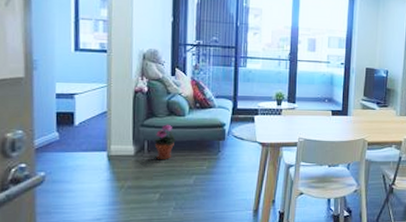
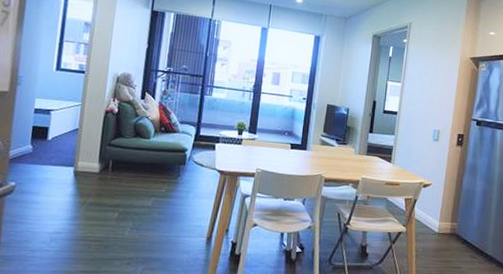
potted plant: present [154,124,176,159] -> none [119,145,139,180]

